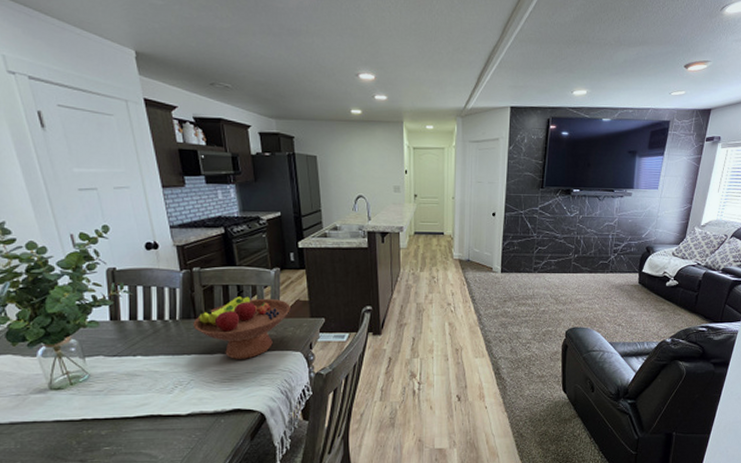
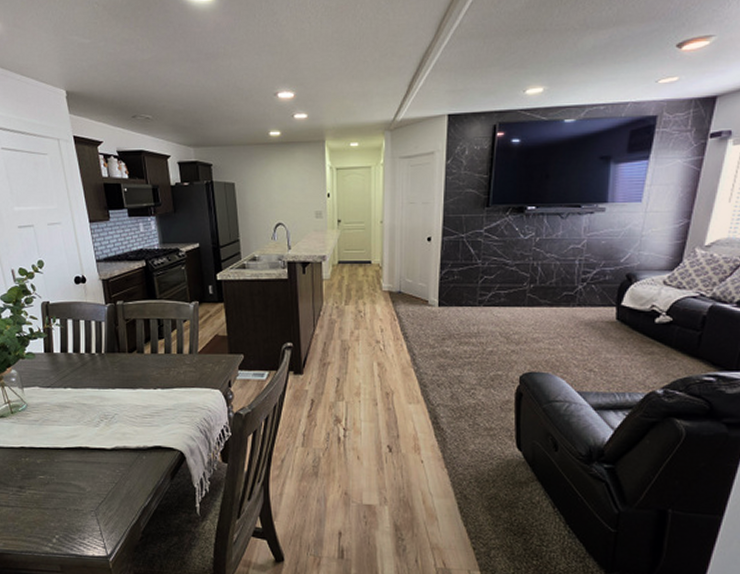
fruit bowl: present [193,296,290,359] -> none [117,331,209,395]

